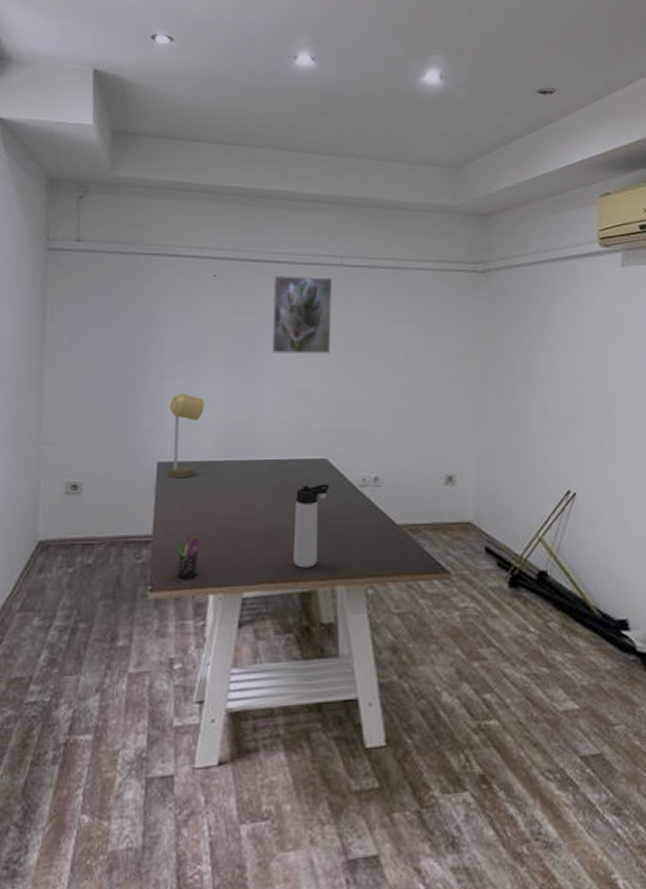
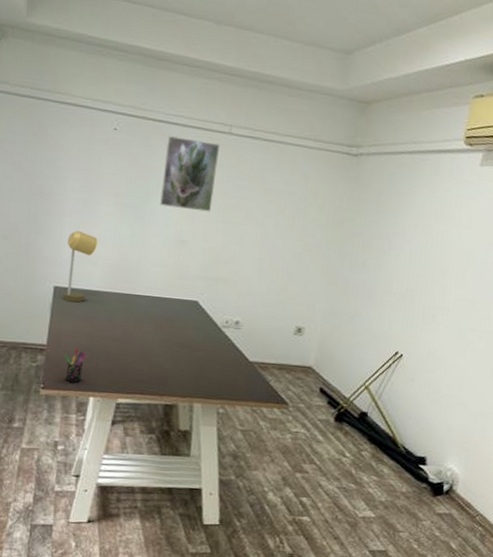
thermos bottle: present [293,484,330,568] -> none [161,321,198,387]

